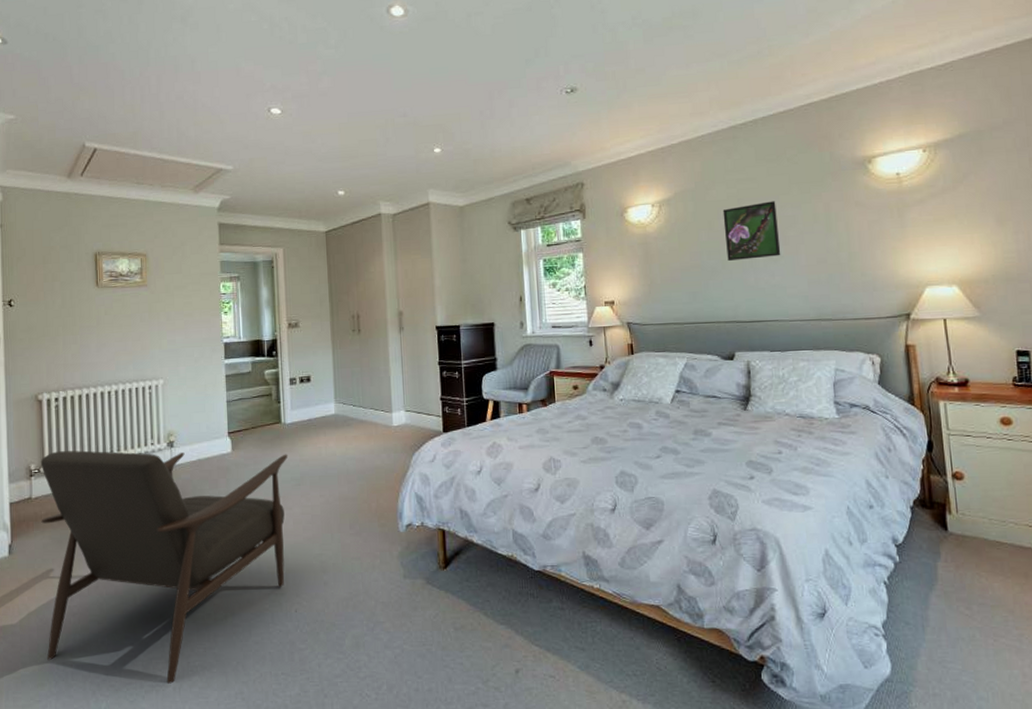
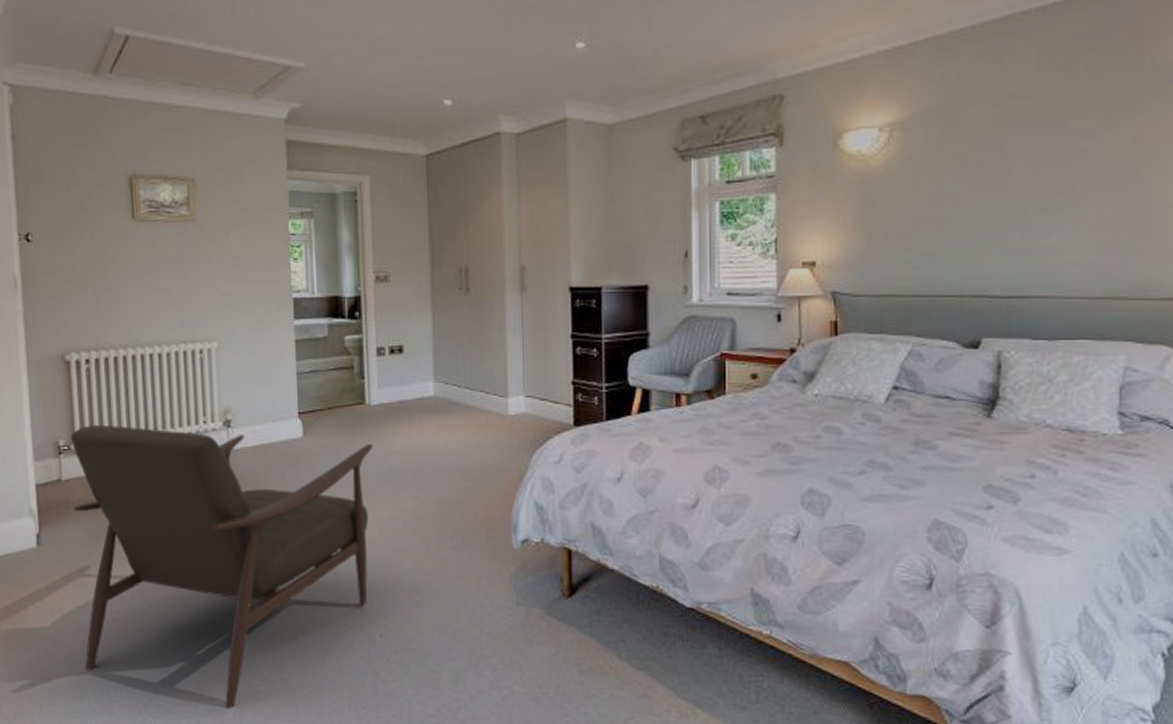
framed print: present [722,201,781,261] -> none [981,127,1063,211]

